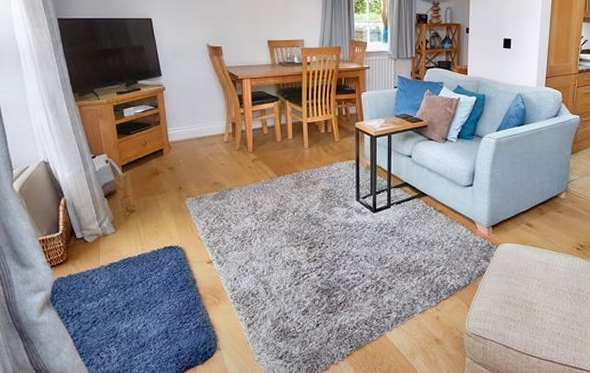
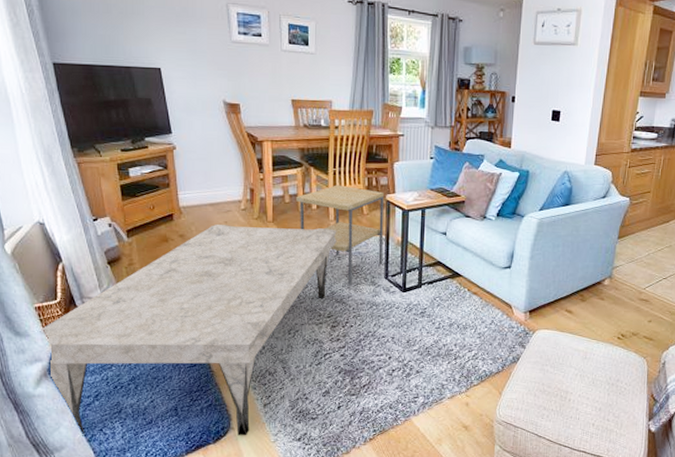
coffee table: none [45,156,311,361] -> present [42,225,337,436]
side table: none [273,116,353,208] -> present [295,185,384,285]

